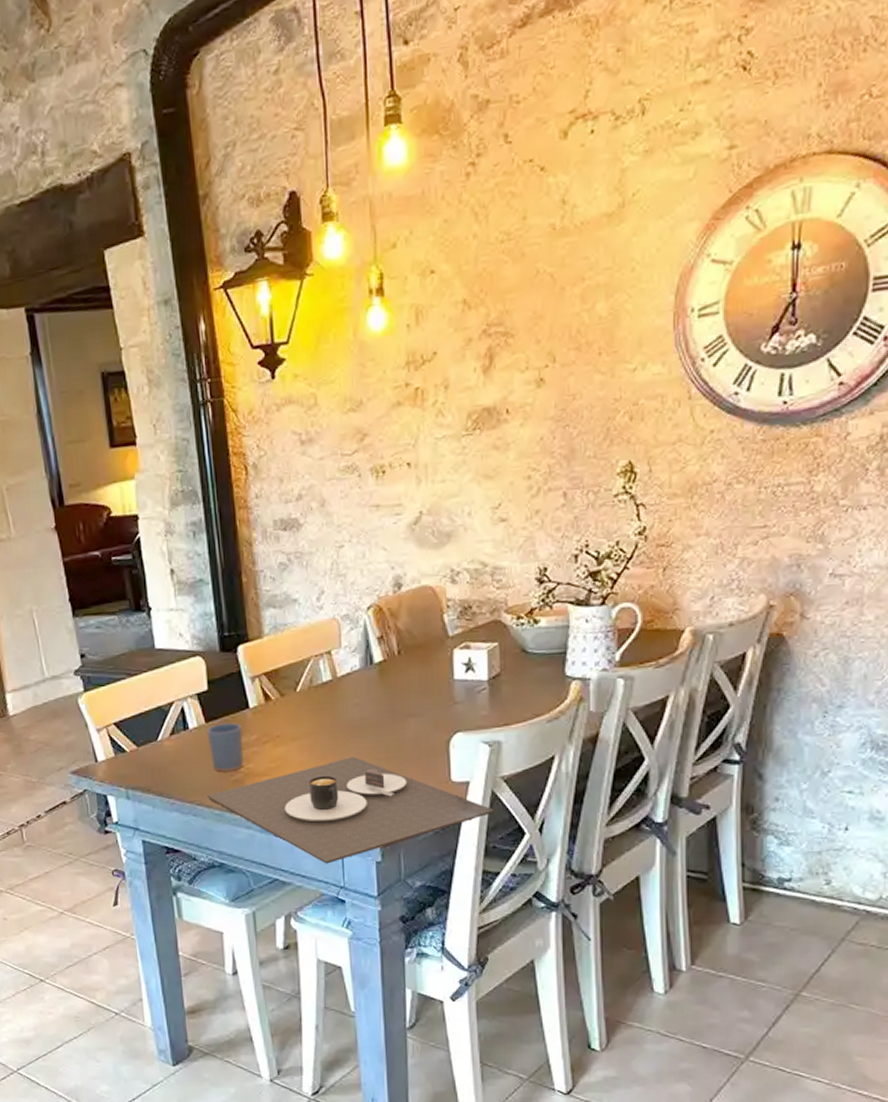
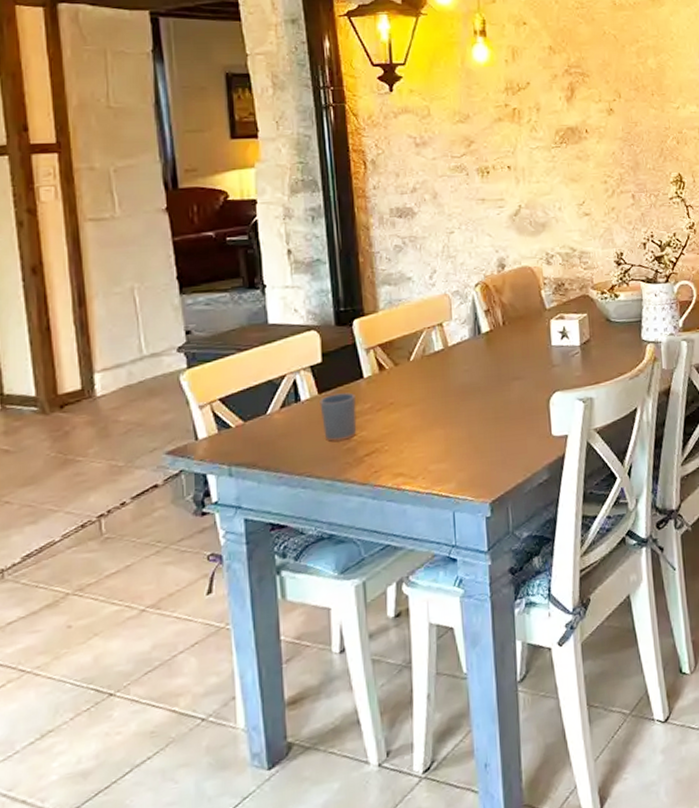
place setting: present [207,757,495,864] -> none [318,419,590,525]

